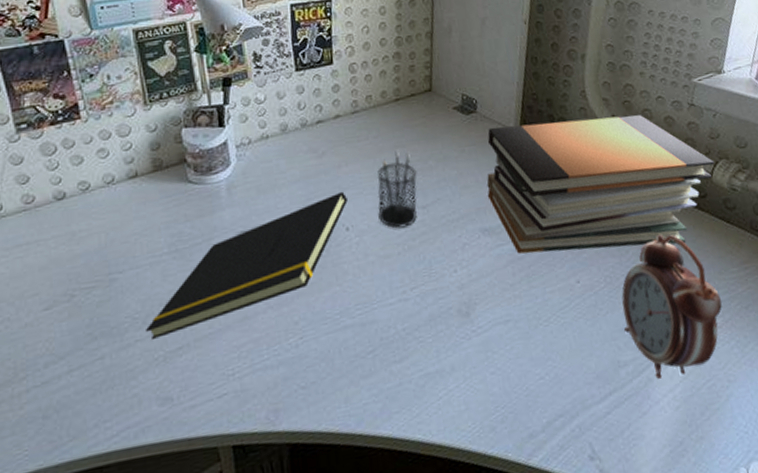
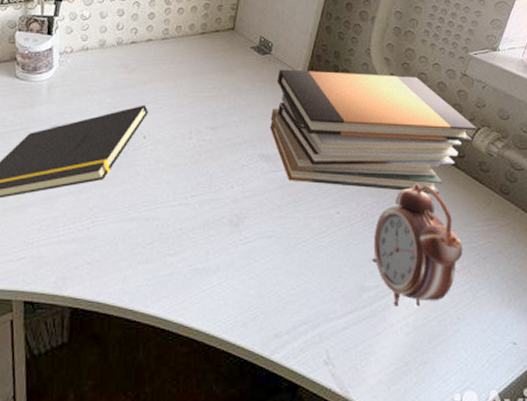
pencil holder: present [377,149,417,229] -> none [173,76,211,143]

